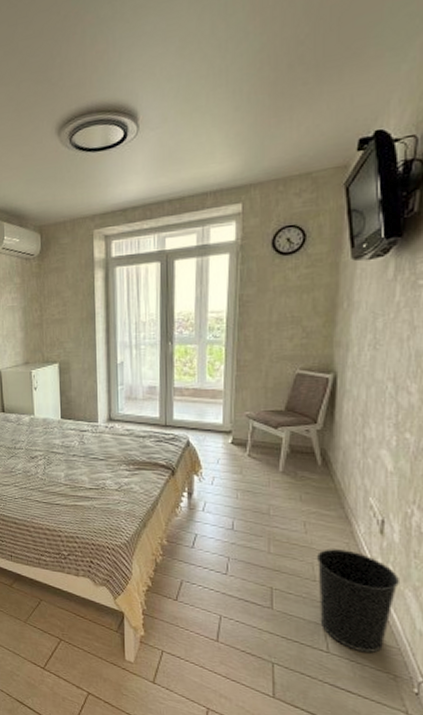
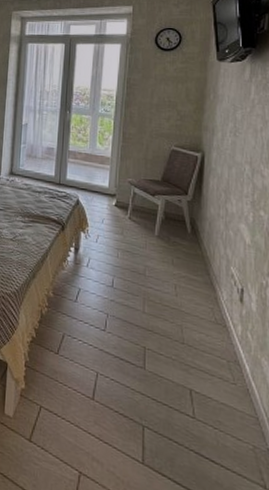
wastebasket: present [316,548,399,653] -> none [185,312,257,421]

